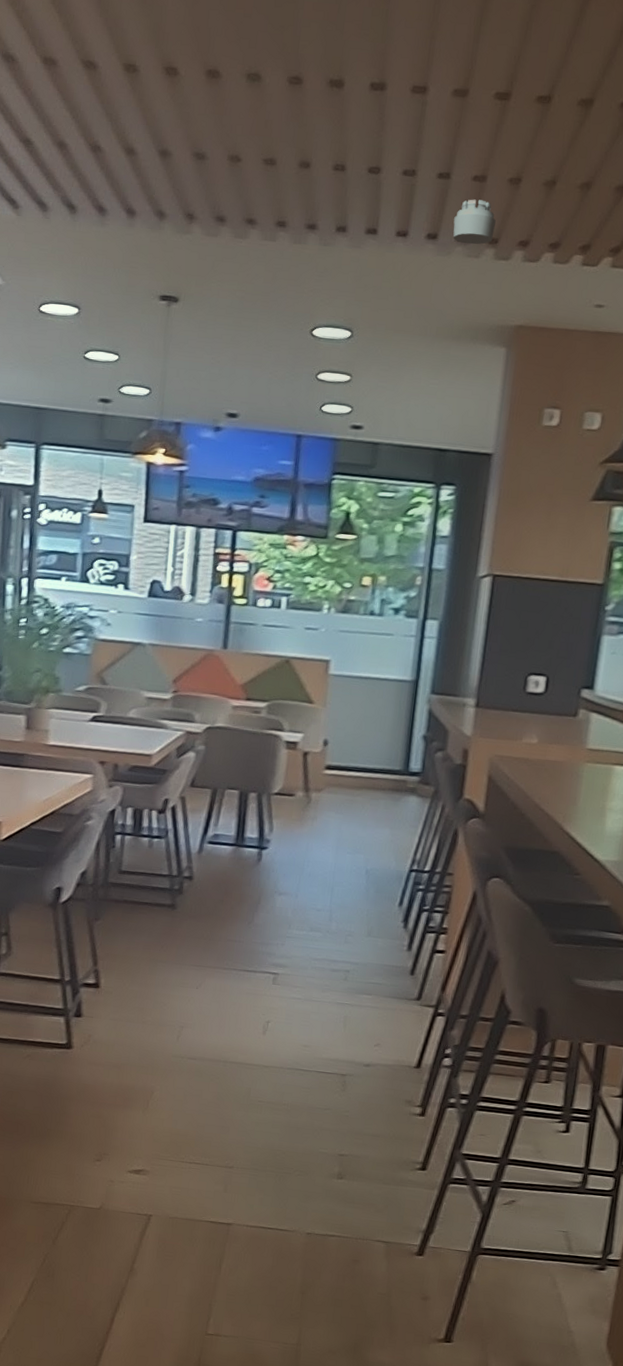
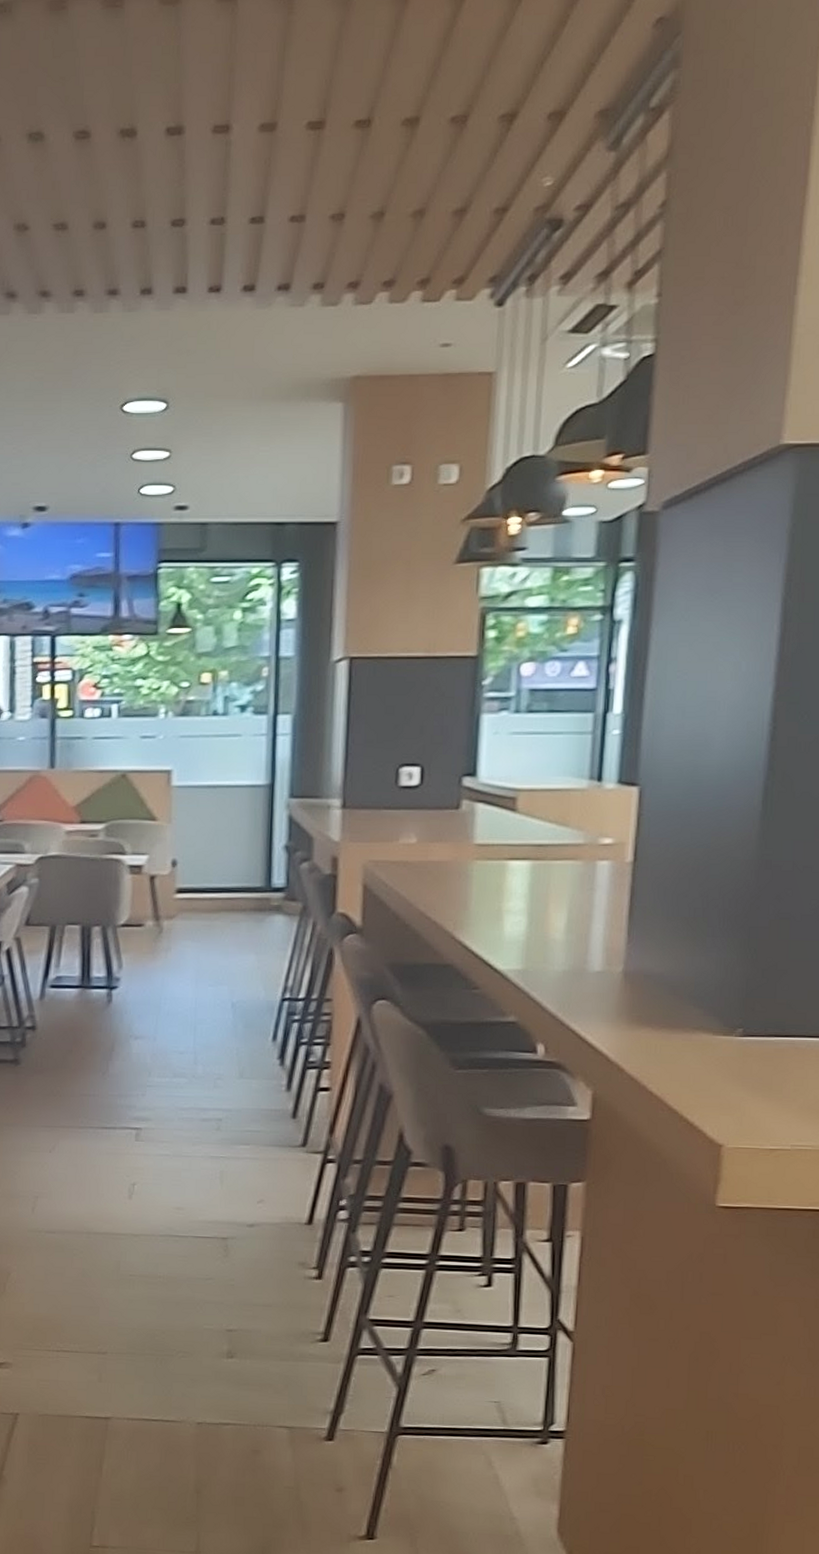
smoke detector: present [453,199,496,245] -> none [272,242,320,292]

